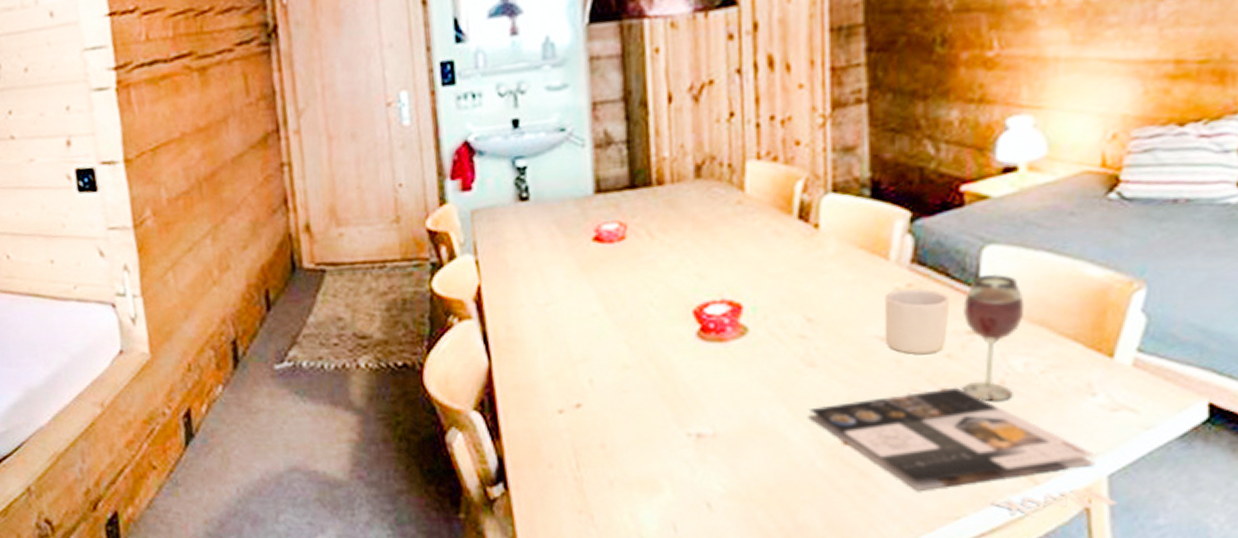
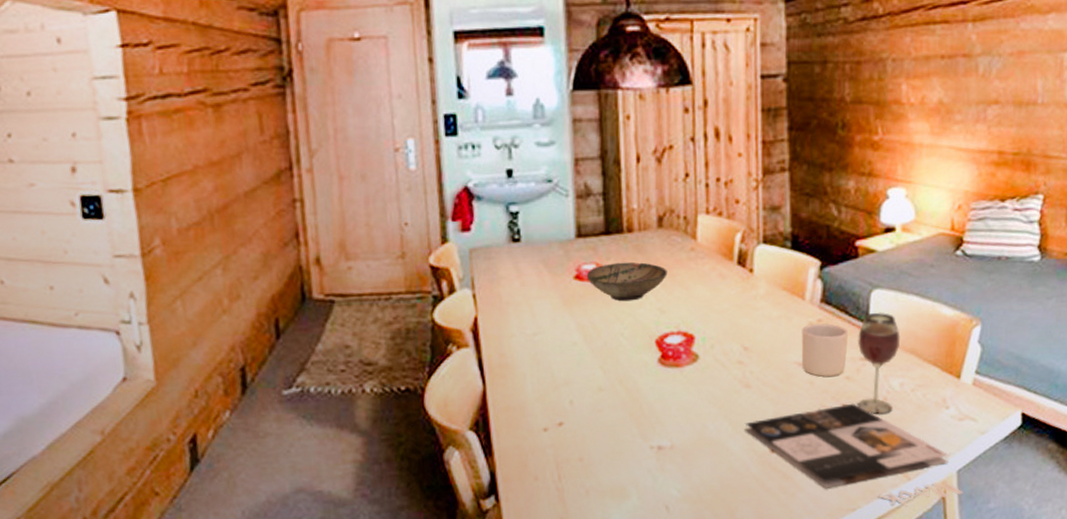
bowl: none [607,219,708,266] -> present [586,261,667,302]

